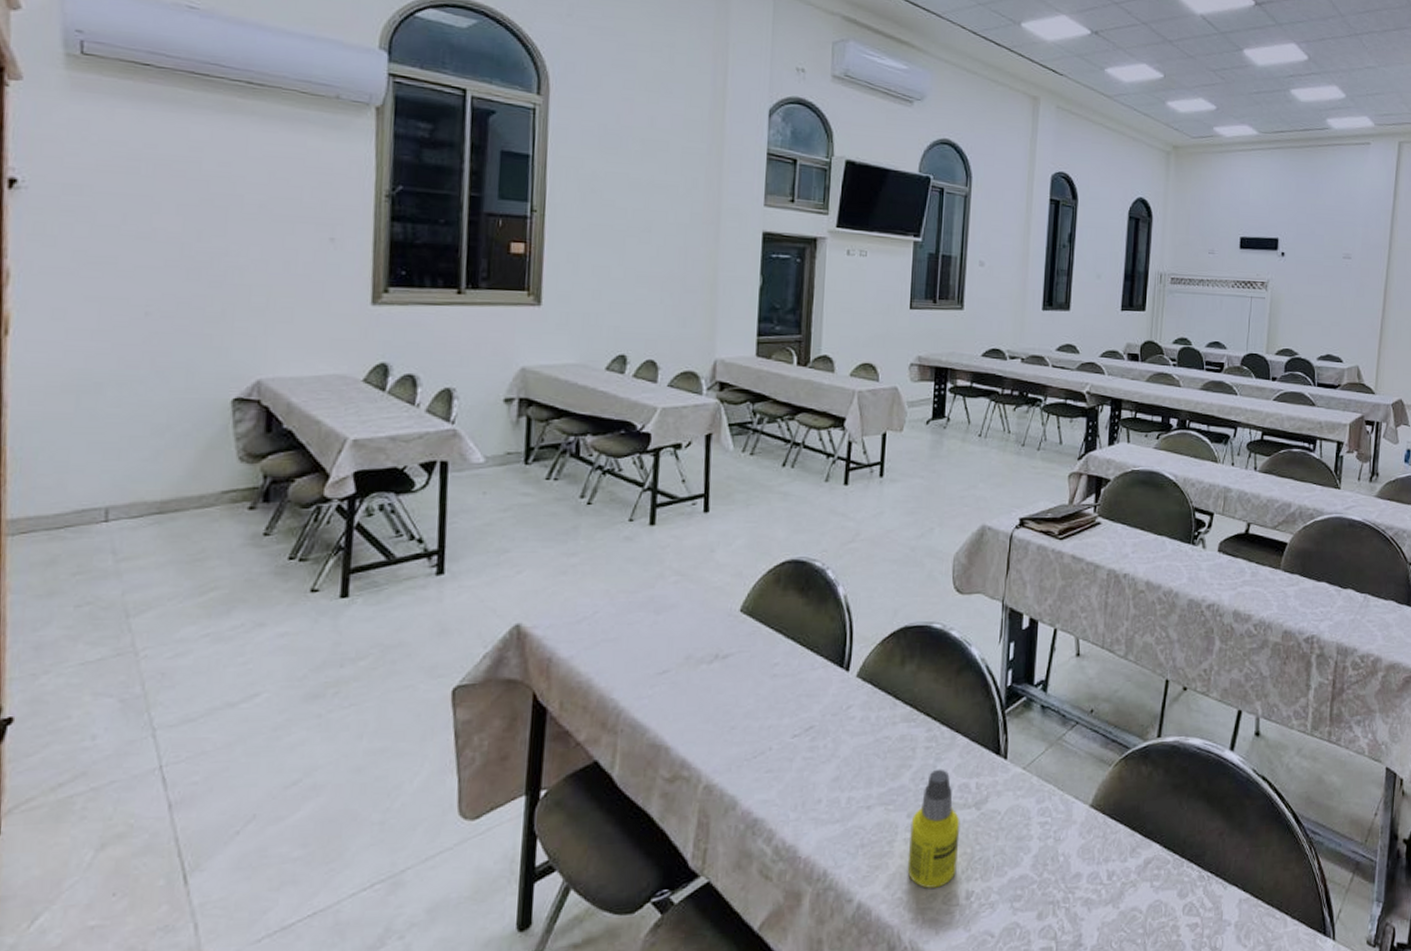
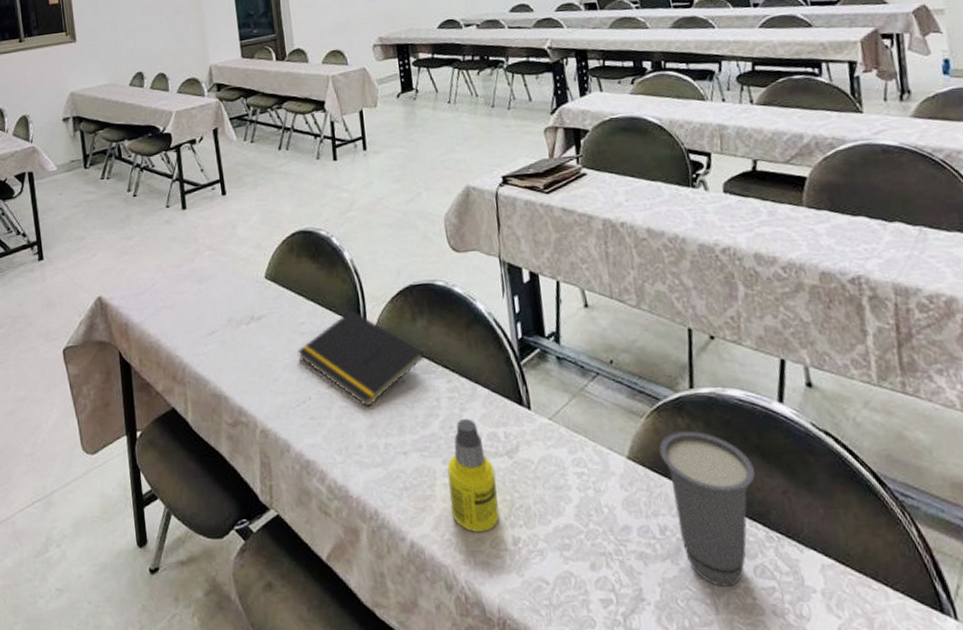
notepad: none [765,652,907,758] -> present [297,311,424,407]
cup: none [1120,777,1199,926] -> present [659,430,755,587]

